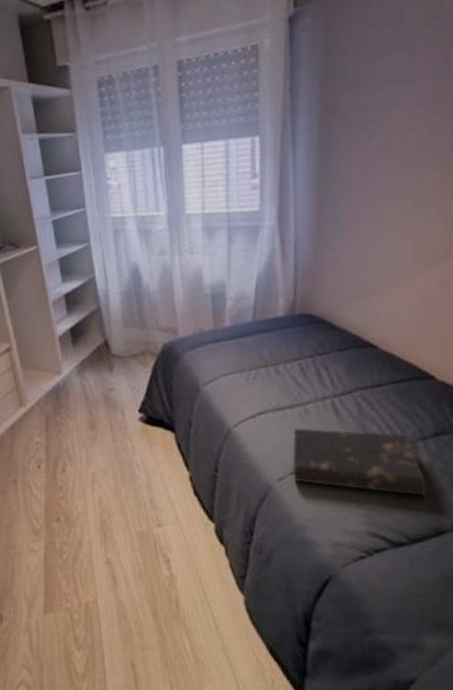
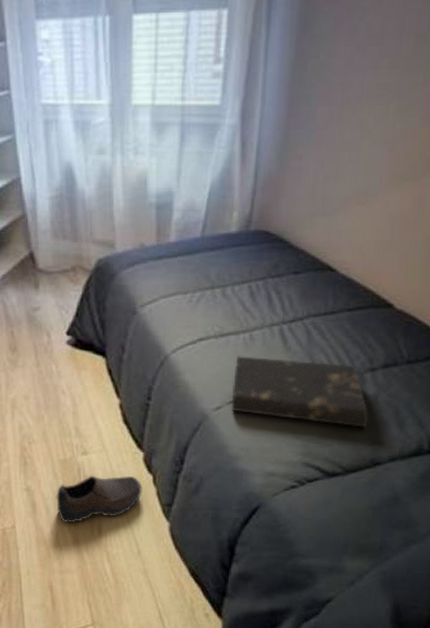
shoe: none [134,547,216,597] -> present [56,475,142,524]

